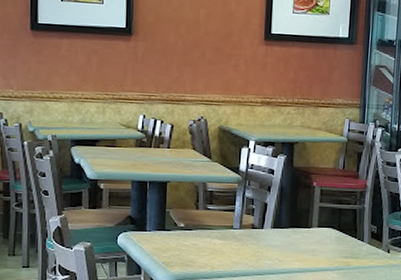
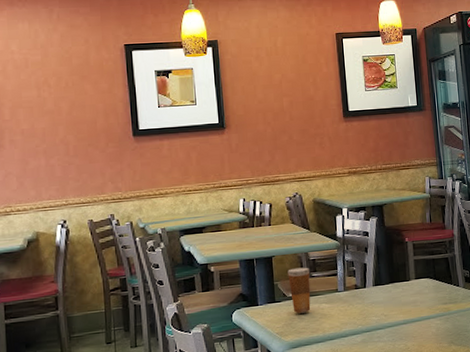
beverage cup: none [181,197,205,246] -> present [288,267,311,314]

